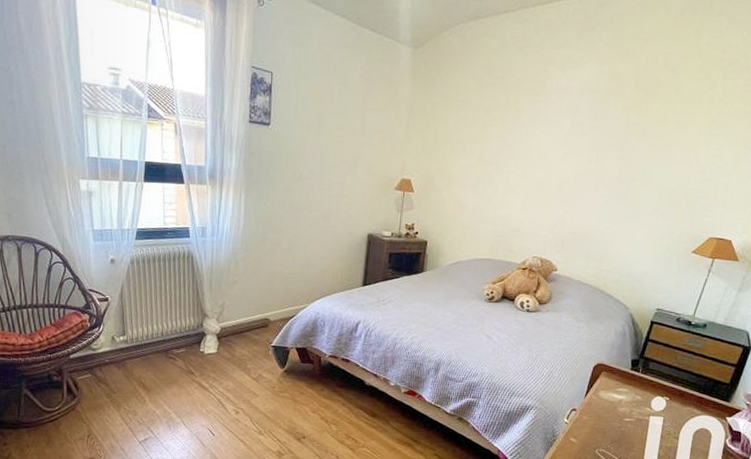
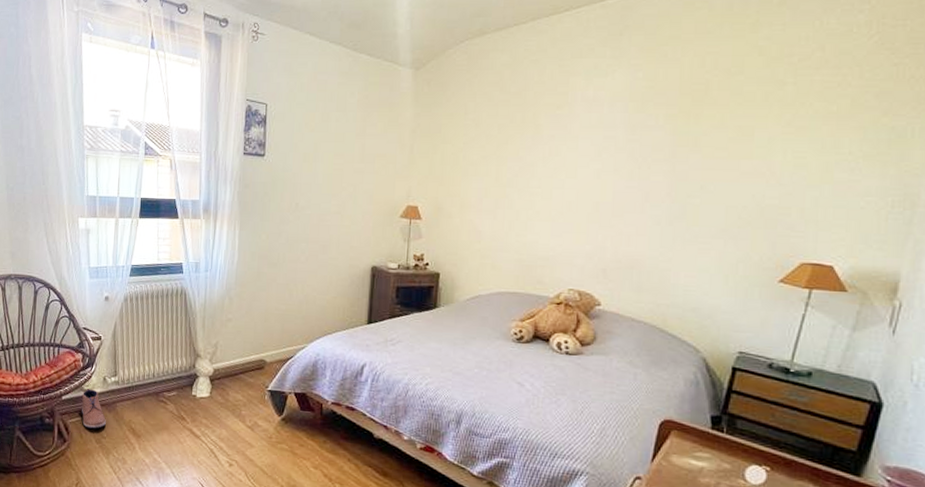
shoe: none [91,346,116,385] -> present [82,387,106,429]

